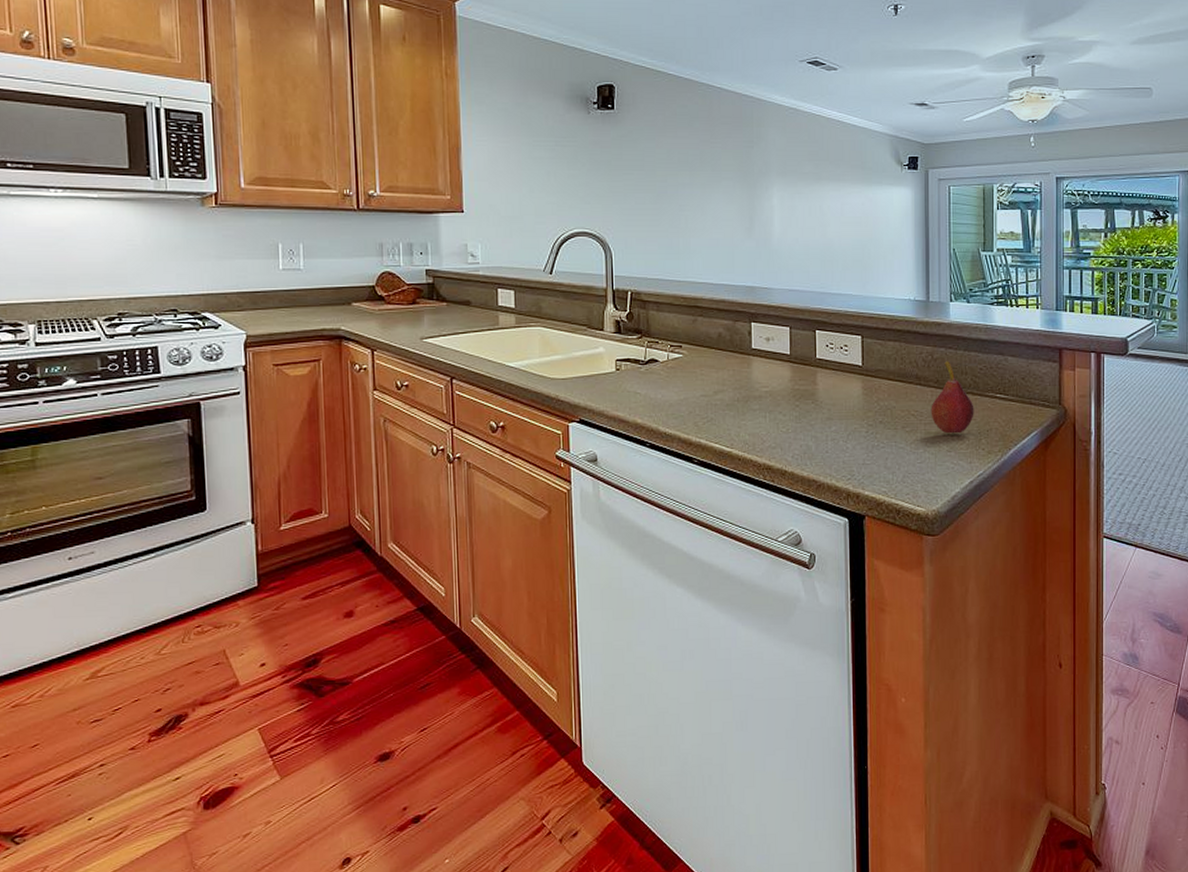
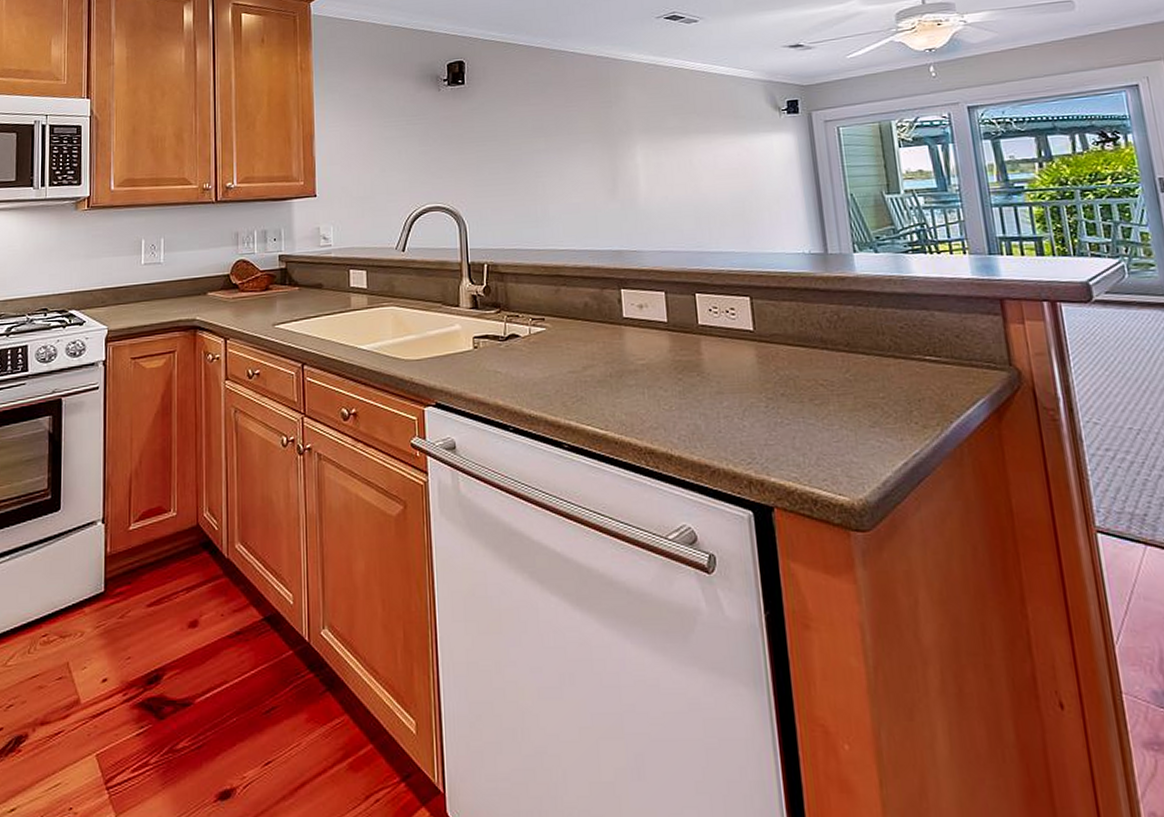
fruit: present [931,361,974,434] -> none [843,320,900,406]

